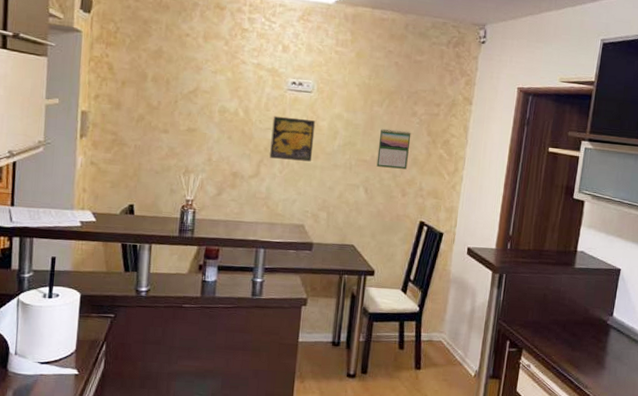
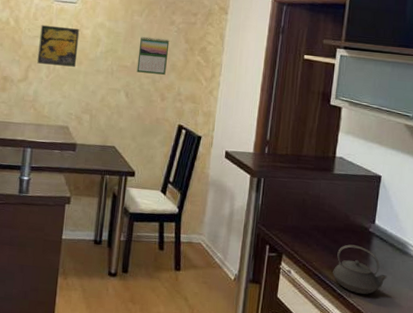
teapot: none [571,337,623,385] -> present [333,244,388,295]

